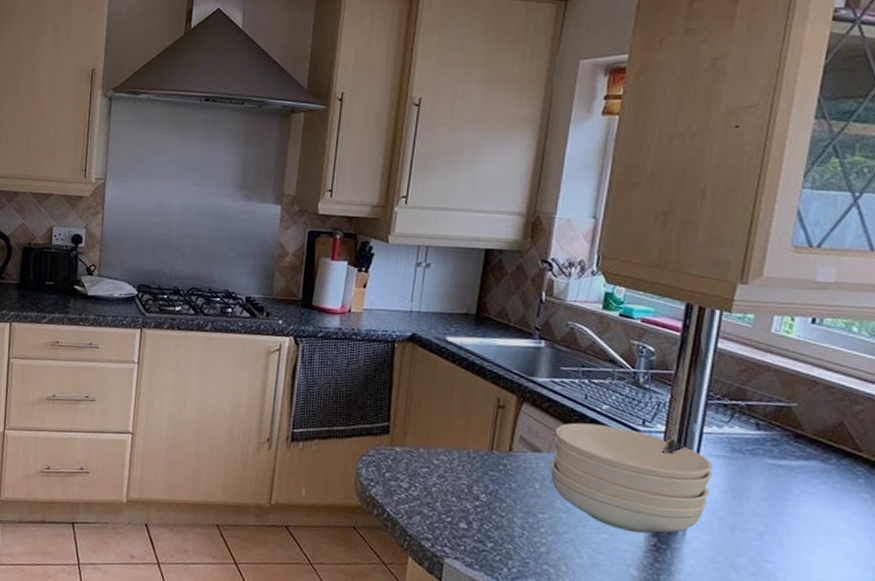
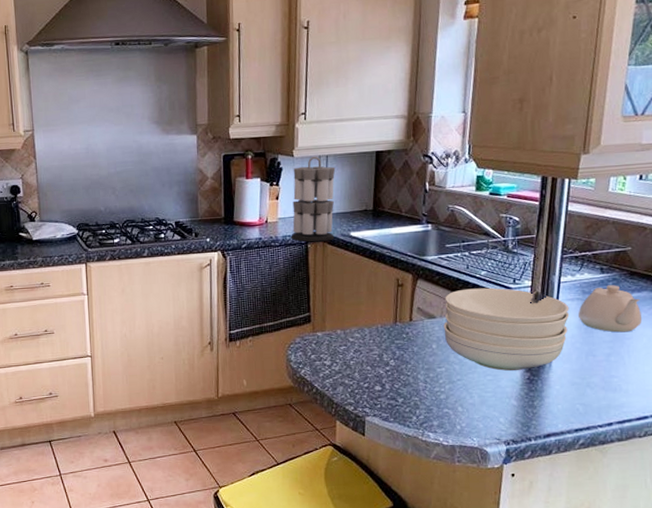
spice rack: none [376,245,436,343] -> present [291,156,336,242]
teapot: none [723,445,809,509] -> present [577,285,643,333]

